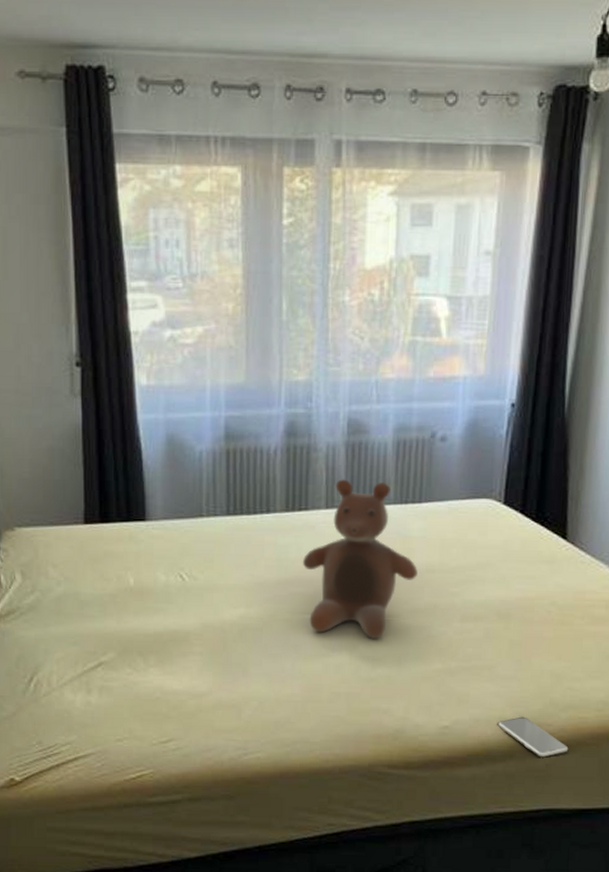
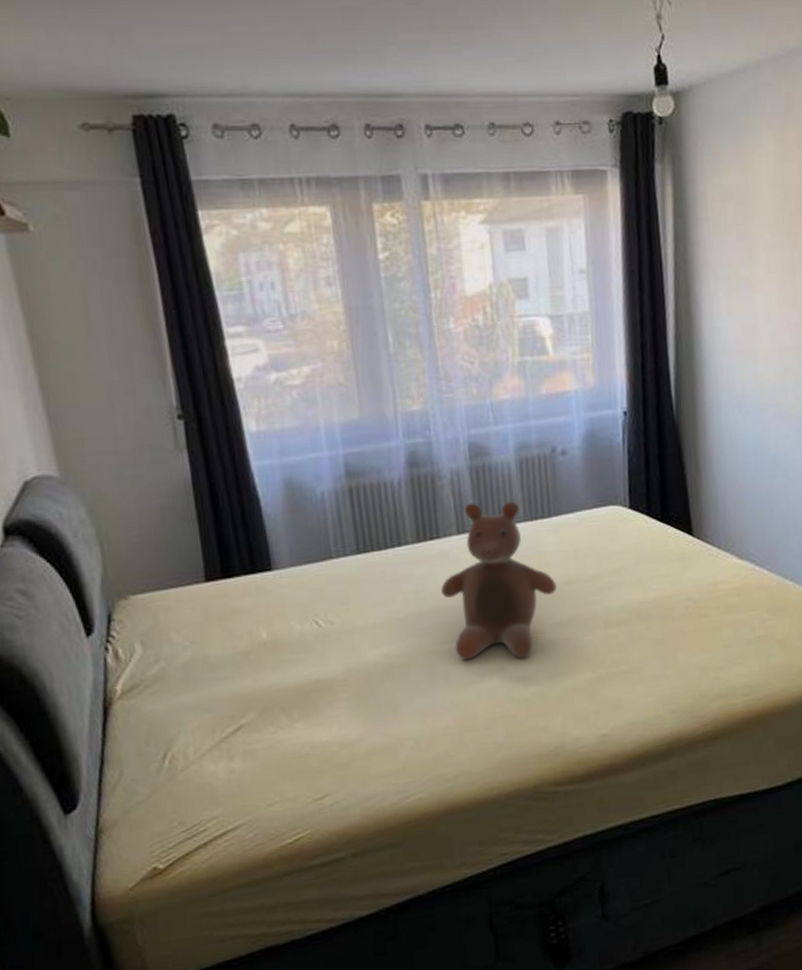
smartphone: present [497,716,569,758] -> none [653,712,724,750]

